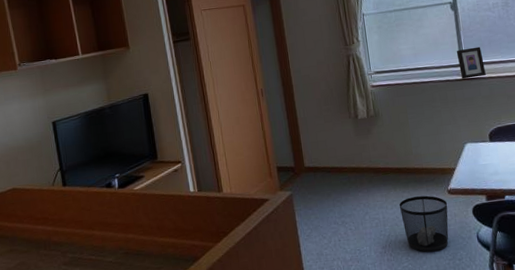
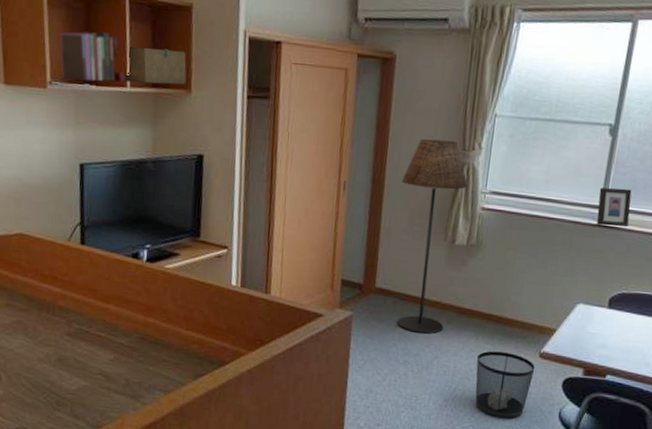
books: none [21,18,77,60] -> present [59,31,125,82]
decorative box: none [74,19,125,52] -> present [122,46,187,85]
floor lamp: none [305,40,367,197] -> present [397,139,468,334]

